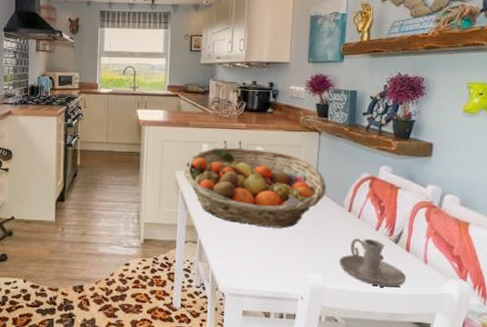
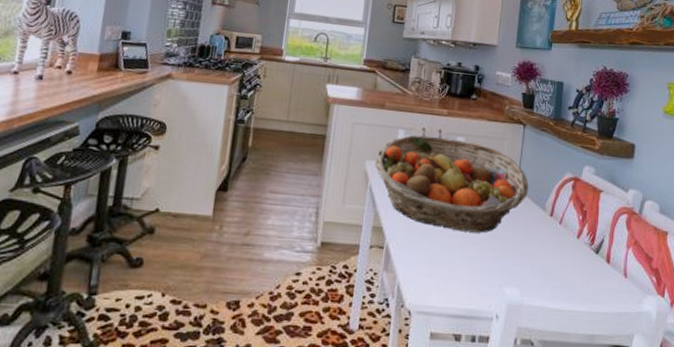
candle holder: present [339,239,407,287] -> none [538,247,606,304]

